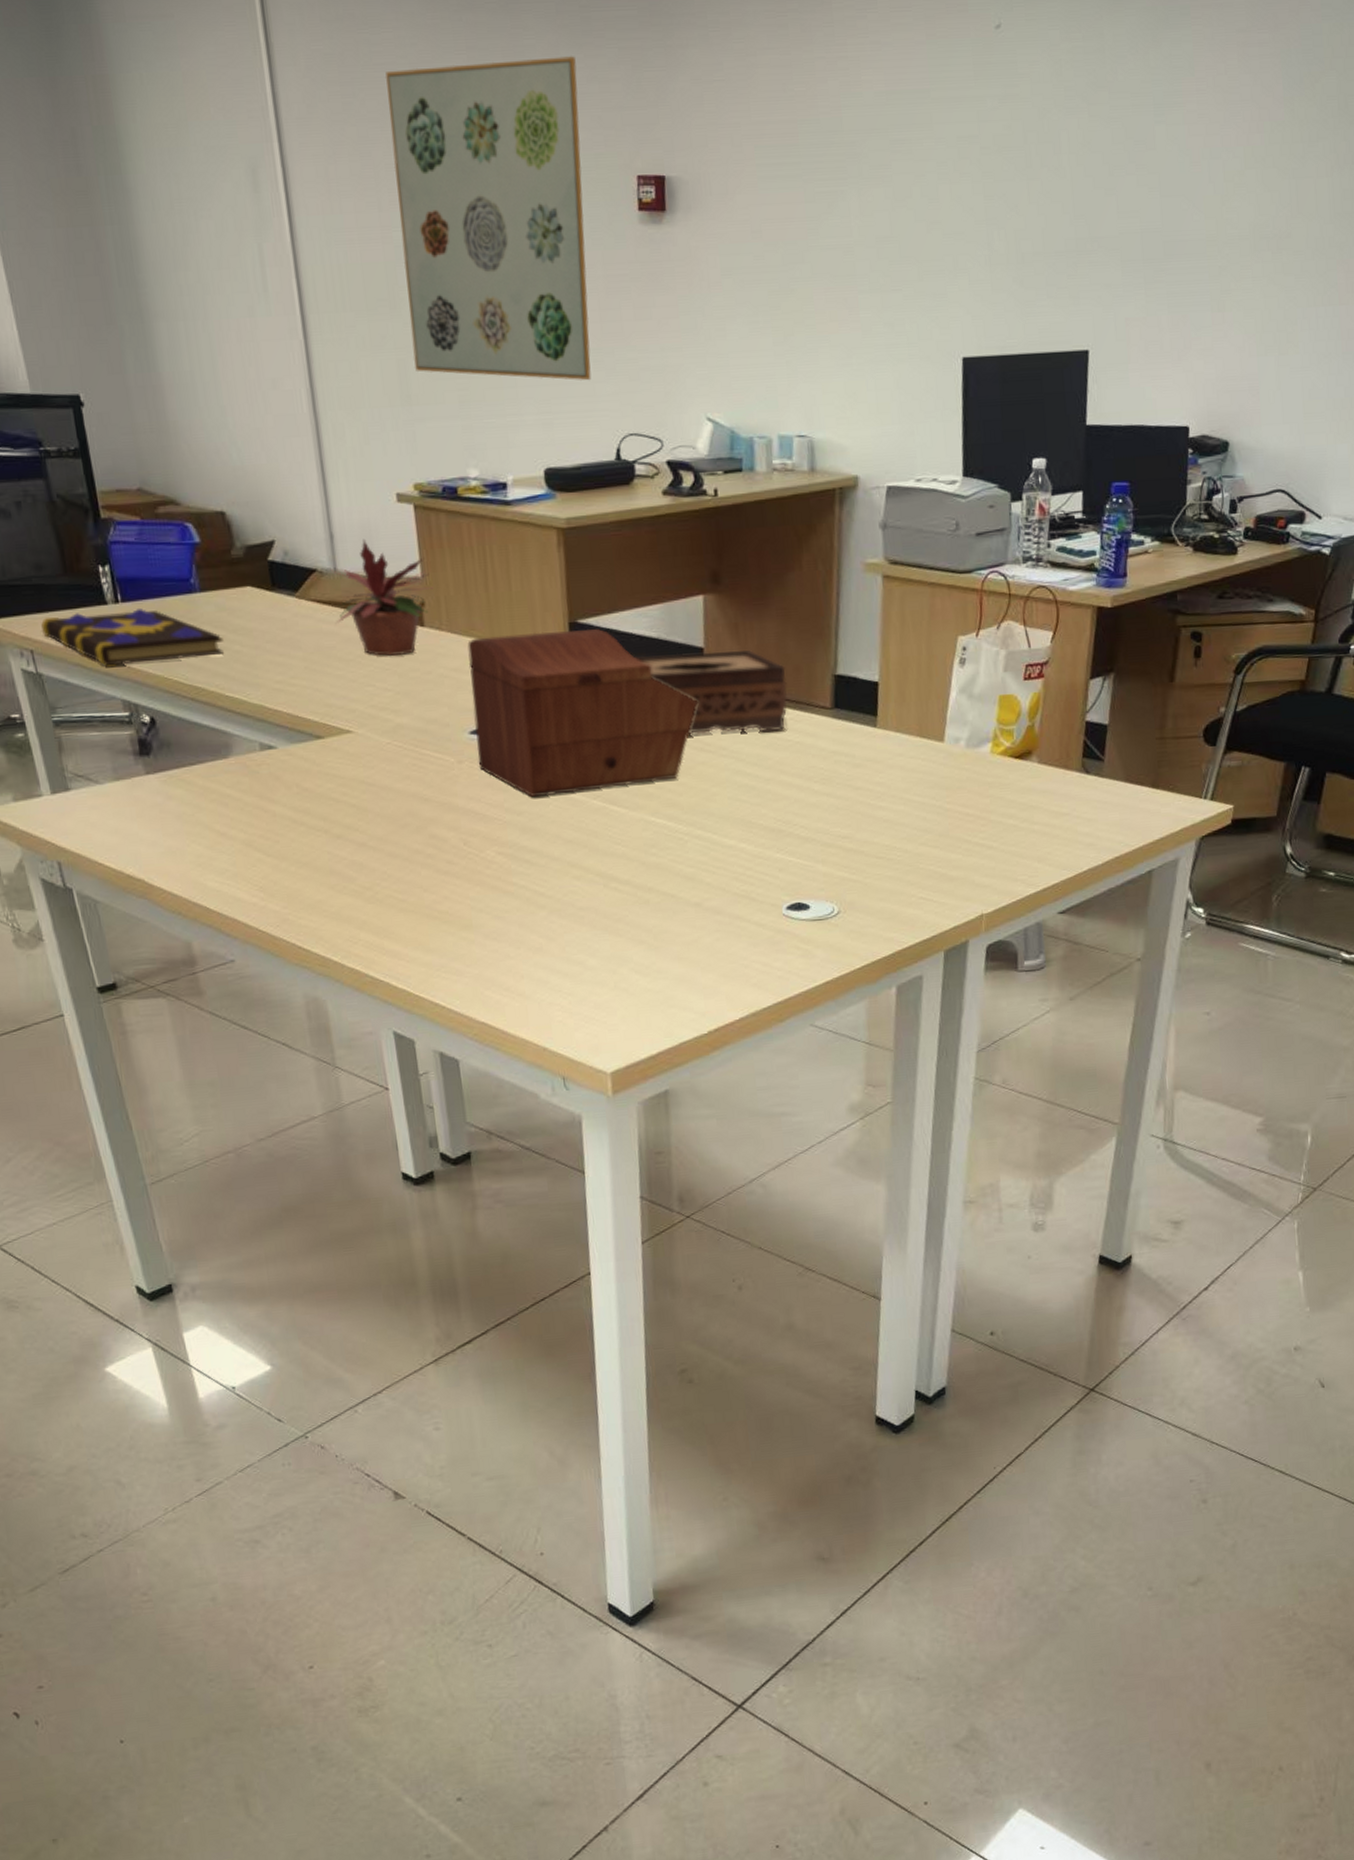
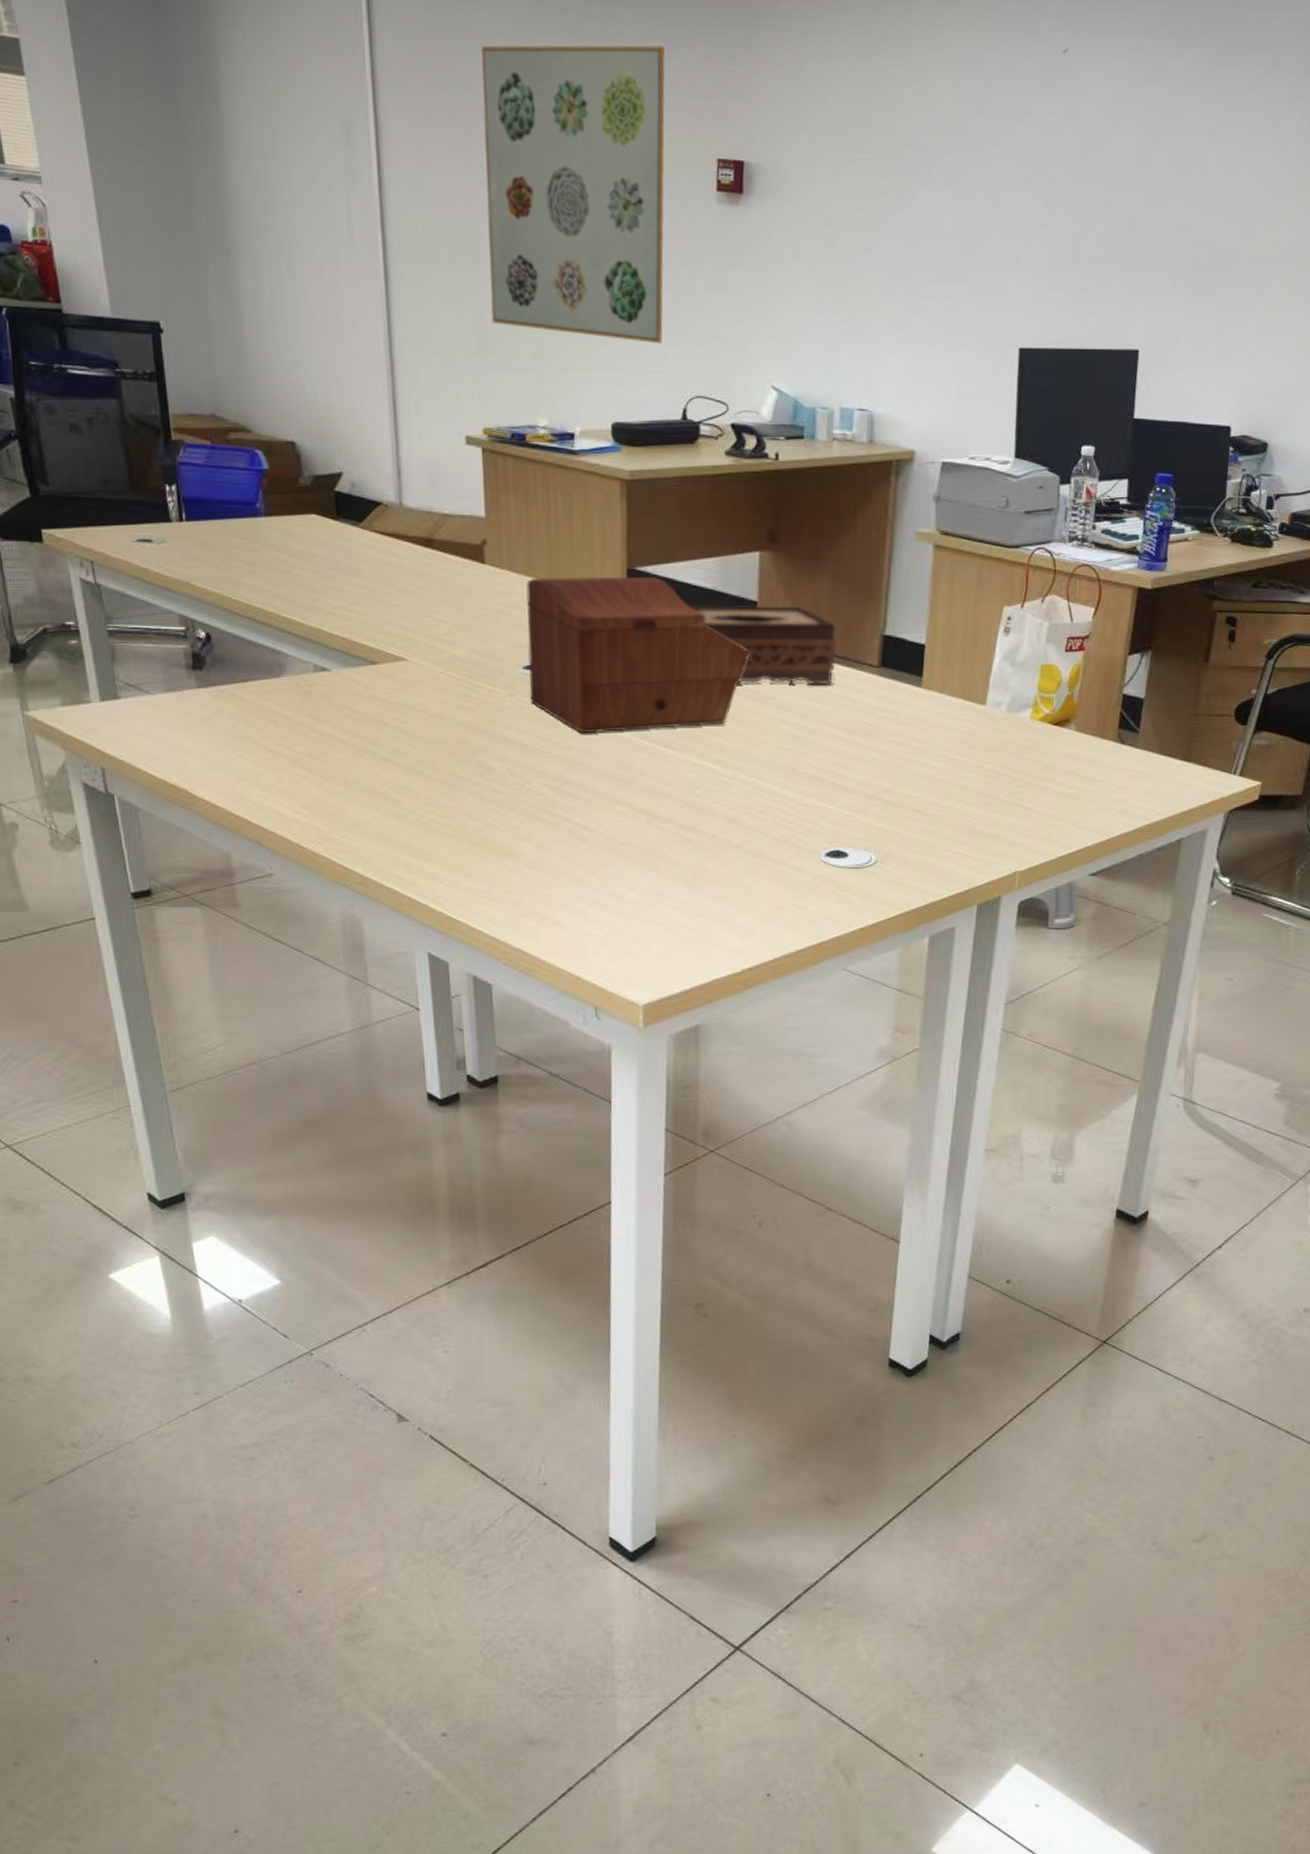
book: present [41,609,223,667] -> none [103,528,285,582]
potted plant: present [330,539,434,656] -> none [395,477,496,589]

